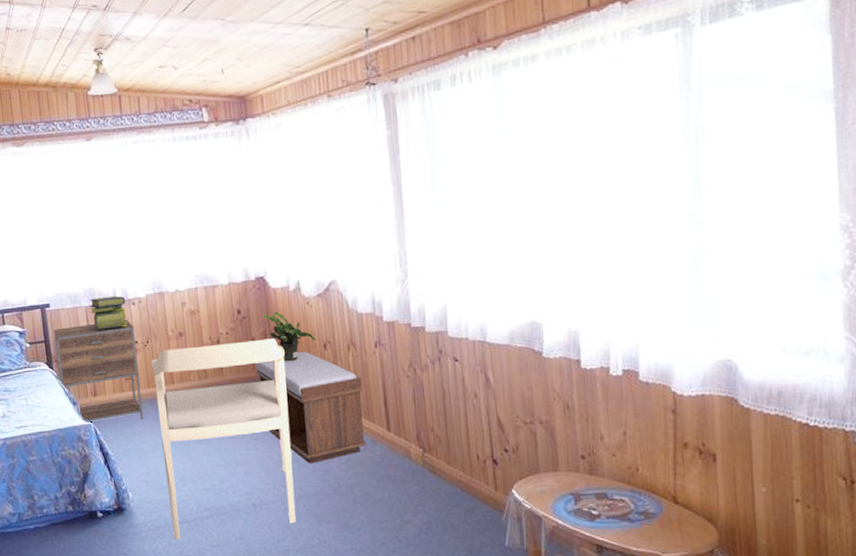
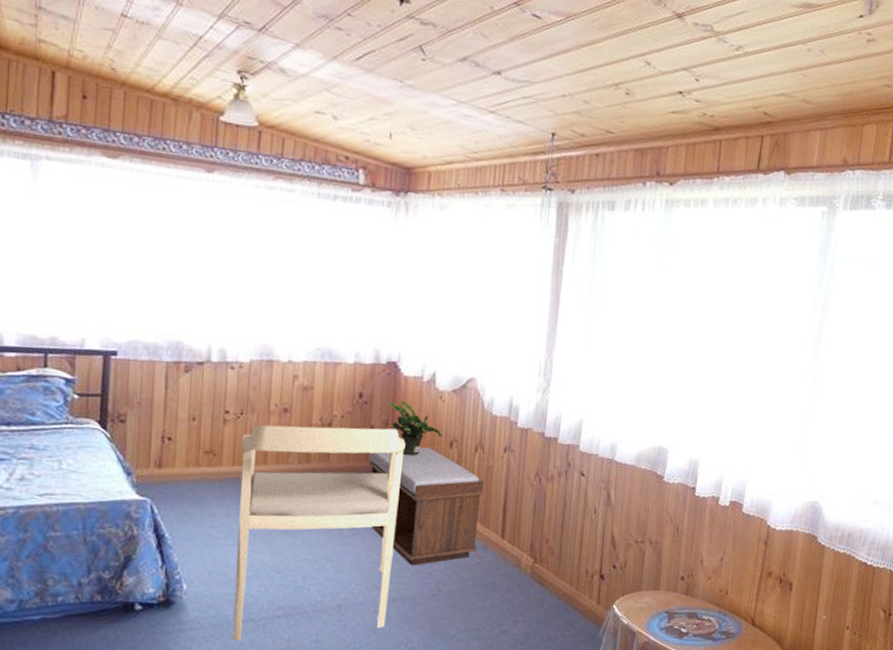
nightstand: present [54,319,144,423] -> none [113,382,228,501]
stack of books: present [89,295,127,330] -> none [173,353,223,393]

